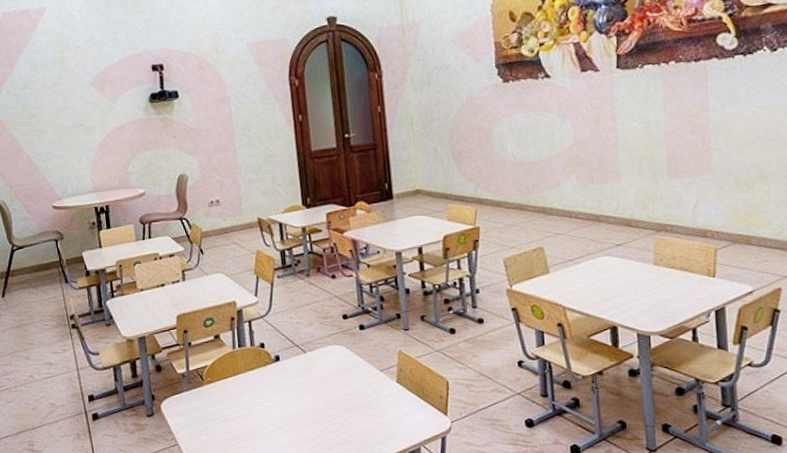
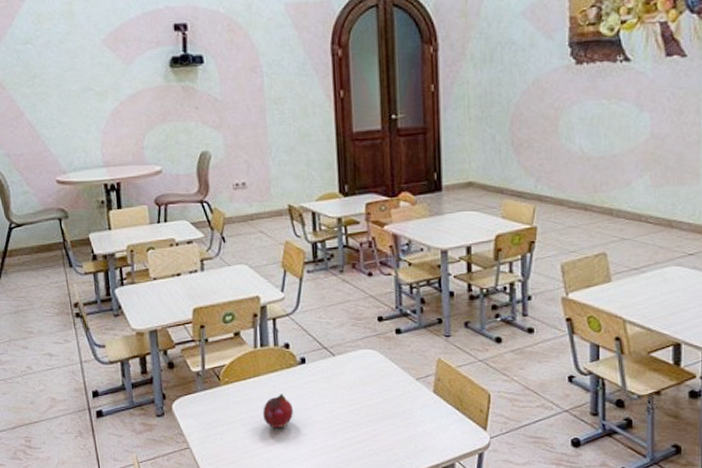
fruit: none [243,390,271,423] -> present [263,394,293,428]

